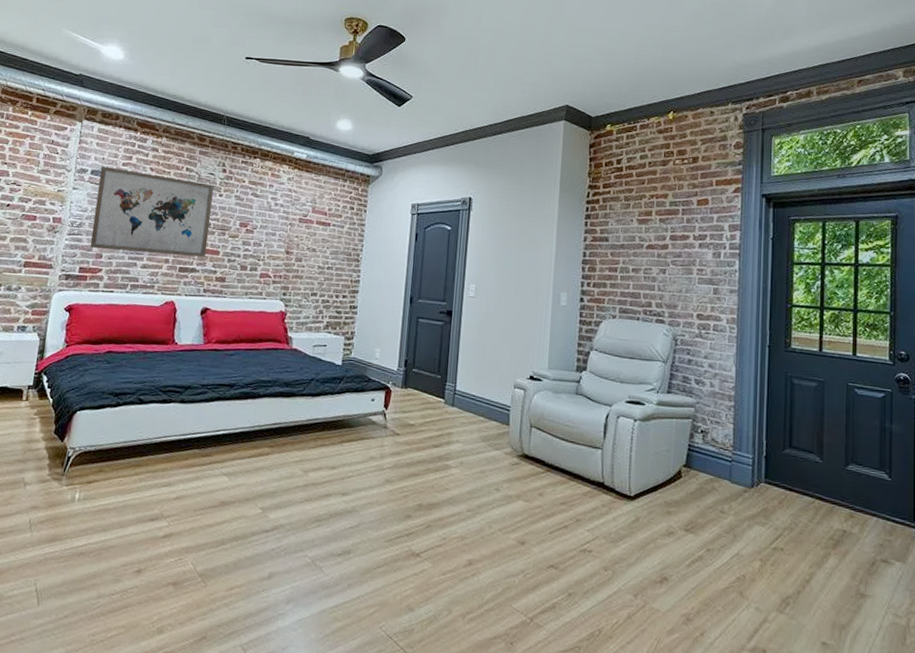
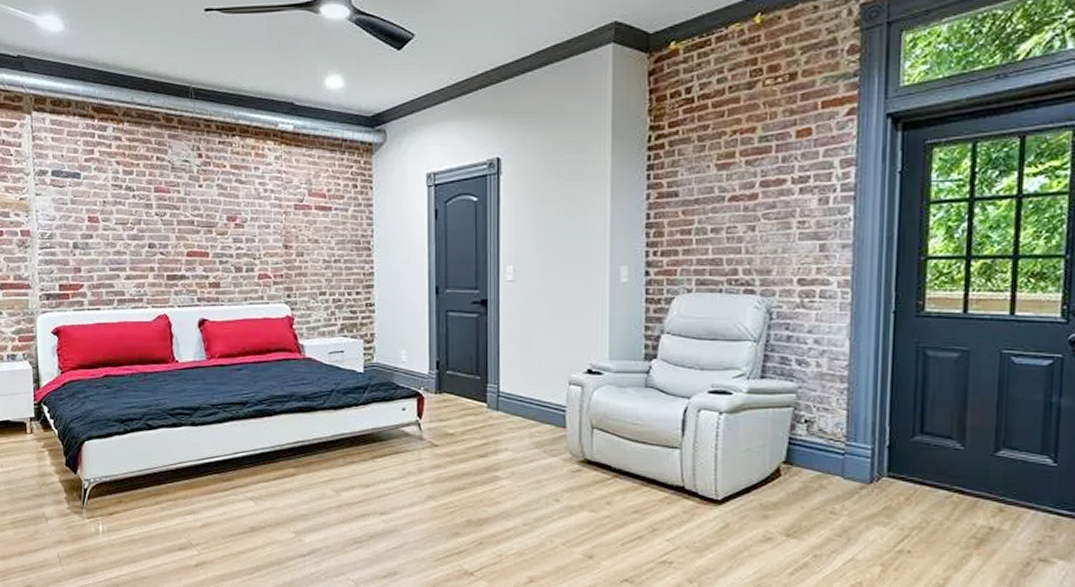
wall art: present [89,166,214,257] -> none [61,165,194,261]

